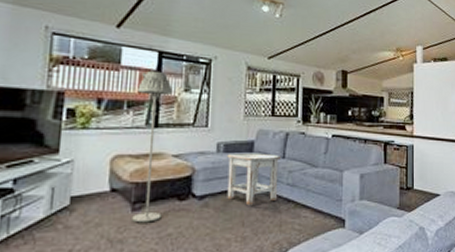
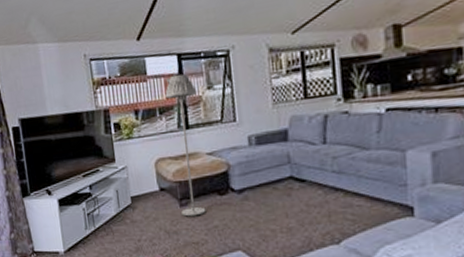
stool: present [227,153,282,206] -> none [260,140,323,197]

